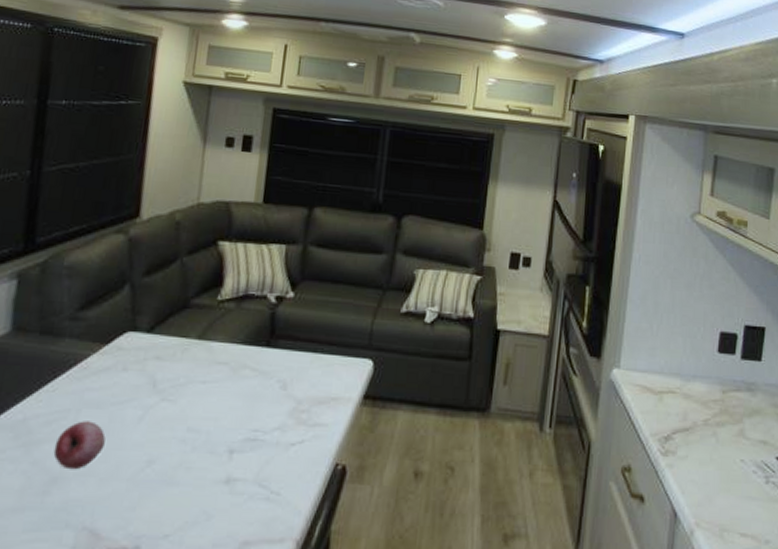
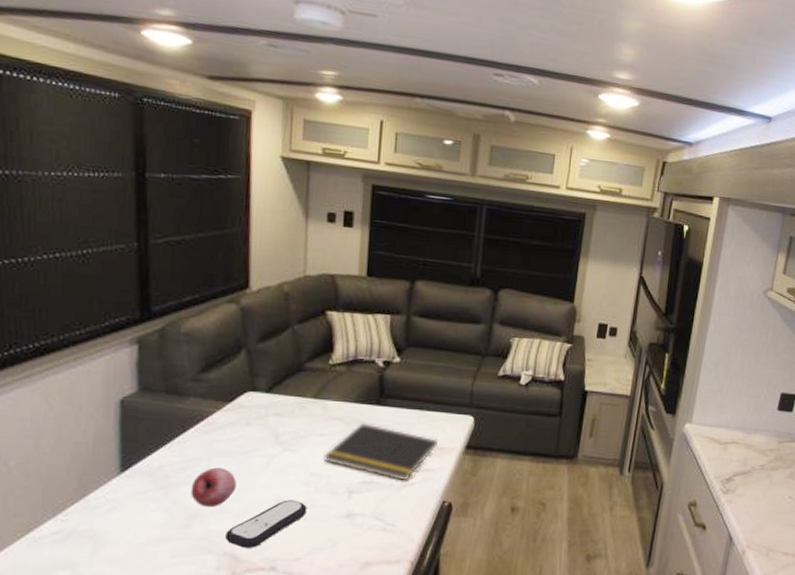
remote control: none [86,461,182,521] -> present [225,500,307,548]
notepad: none [204,367,332,437] -> present [323,422,438,480]

